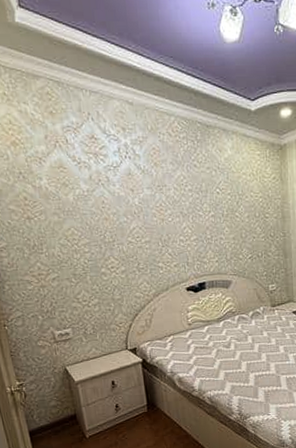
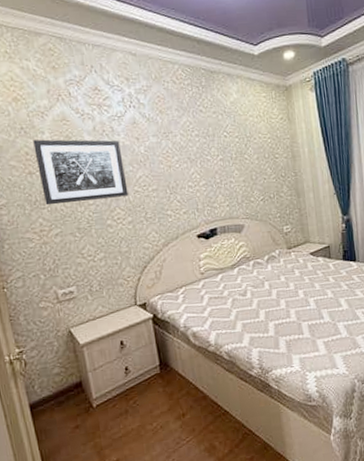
wall art: none [31,185,122,251] -> present [33,139,129,206]

